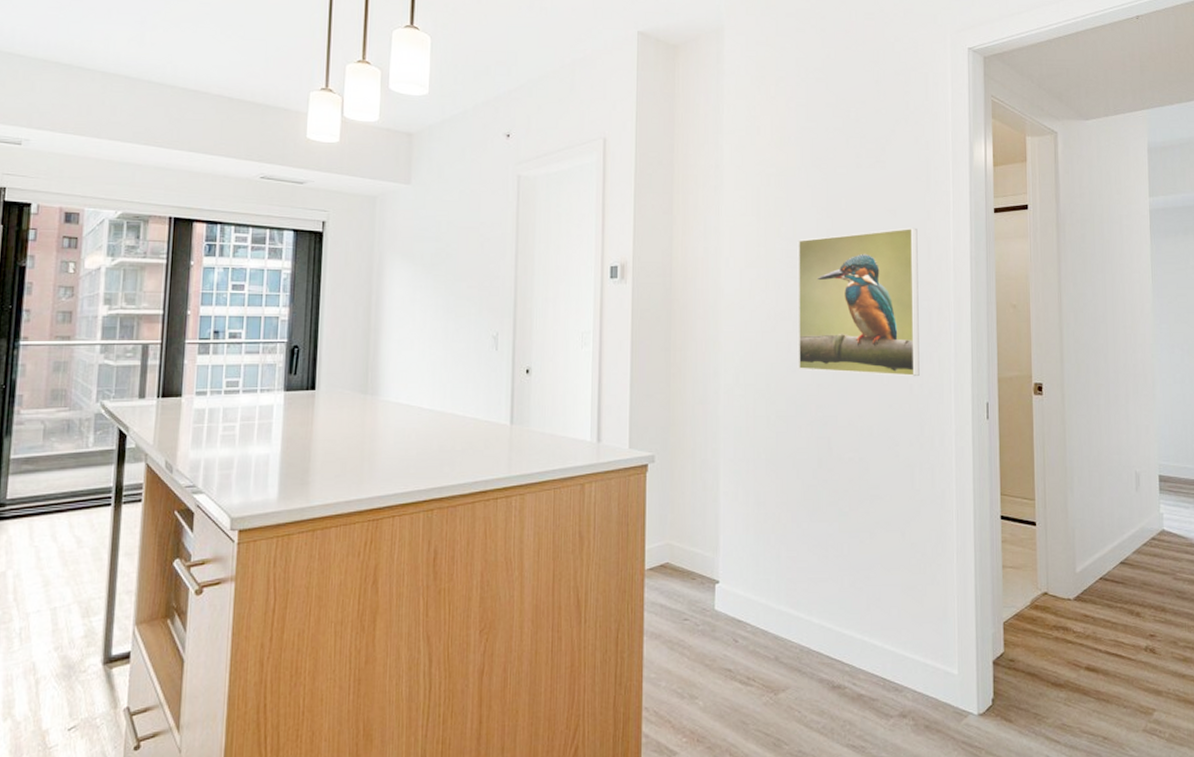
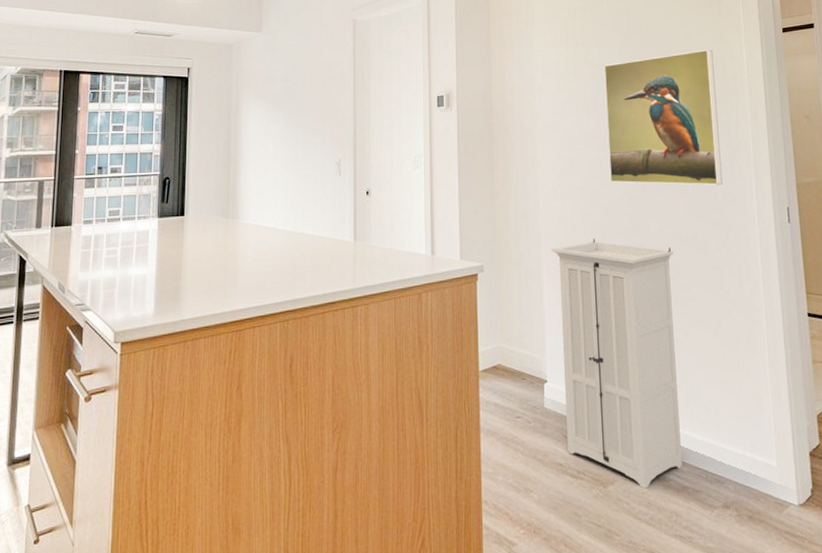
storage cabinet: none [730,430,862,697] -> present [551,239,682,489]

